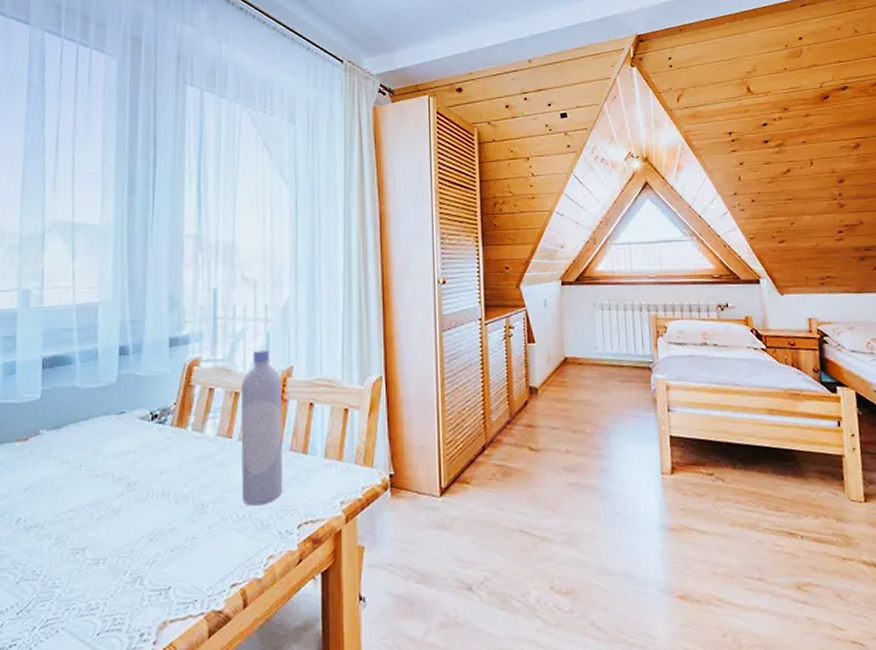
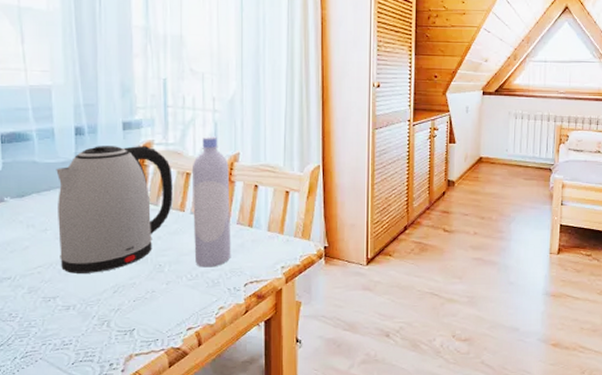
kettle: none [93,362,220,518] -> present [56,145,173,274]

